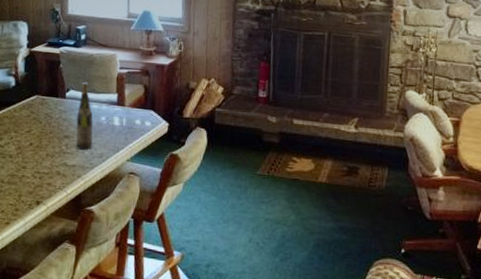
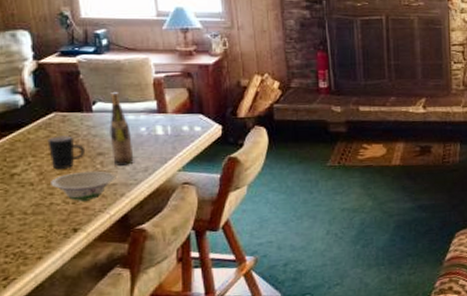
bowl: none [25,150,77,178] -> present [51,171,116,201]
mug: none [27,116,56,147] -> present [47,135,86,170]

